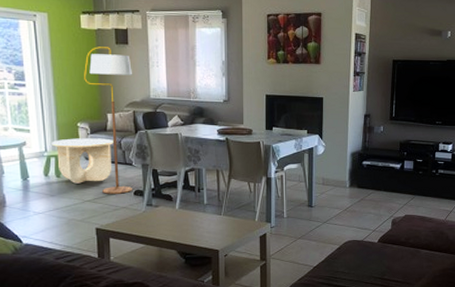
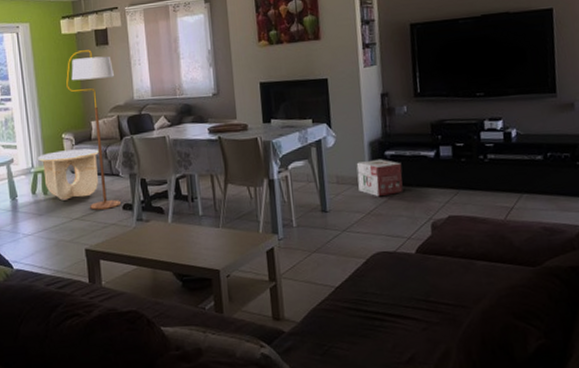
cardboard box: none [339,167,375,197] -> present [356,159,403,197]

